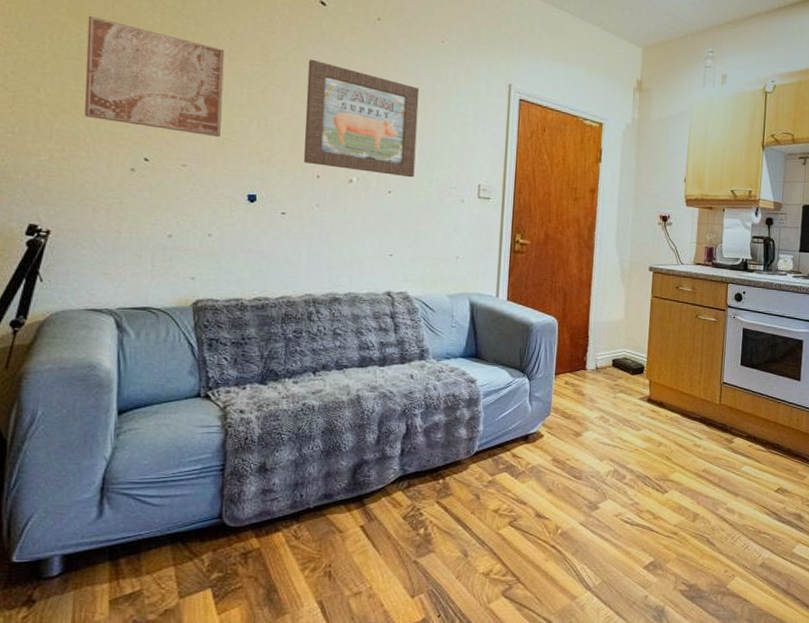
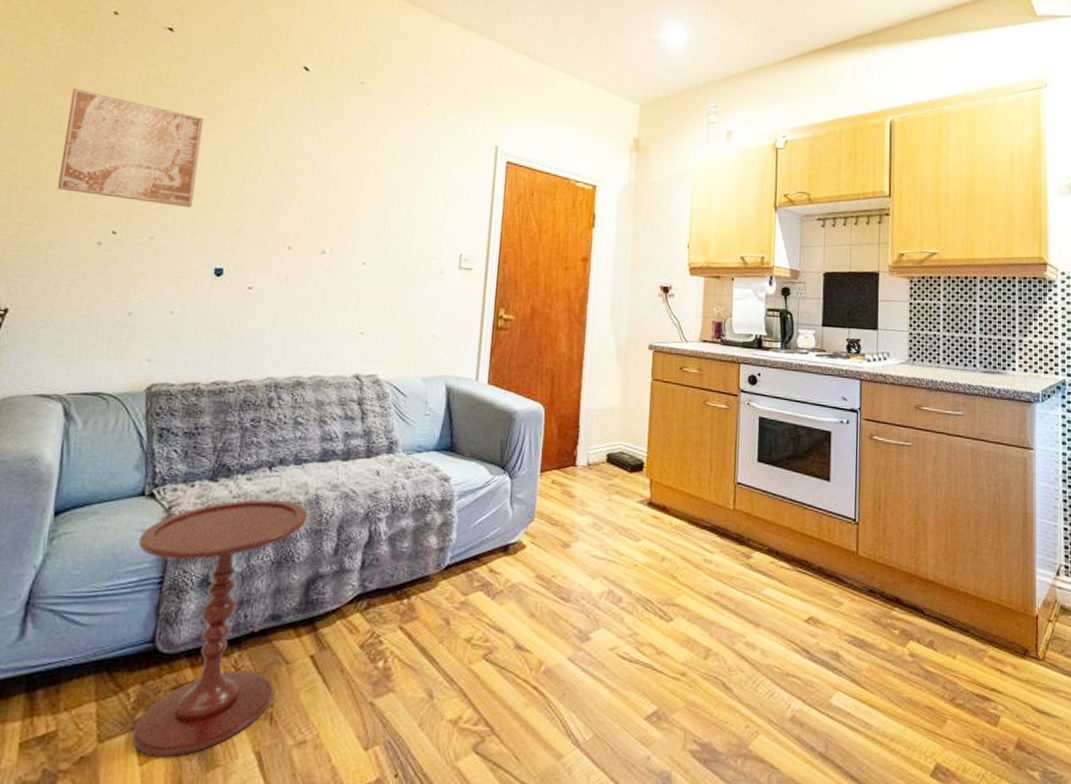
side table: none [198,399,352,607] -> present [131,499,309,756]
wall art: present [304,59,419,178] -> none [276,125,401,248]

